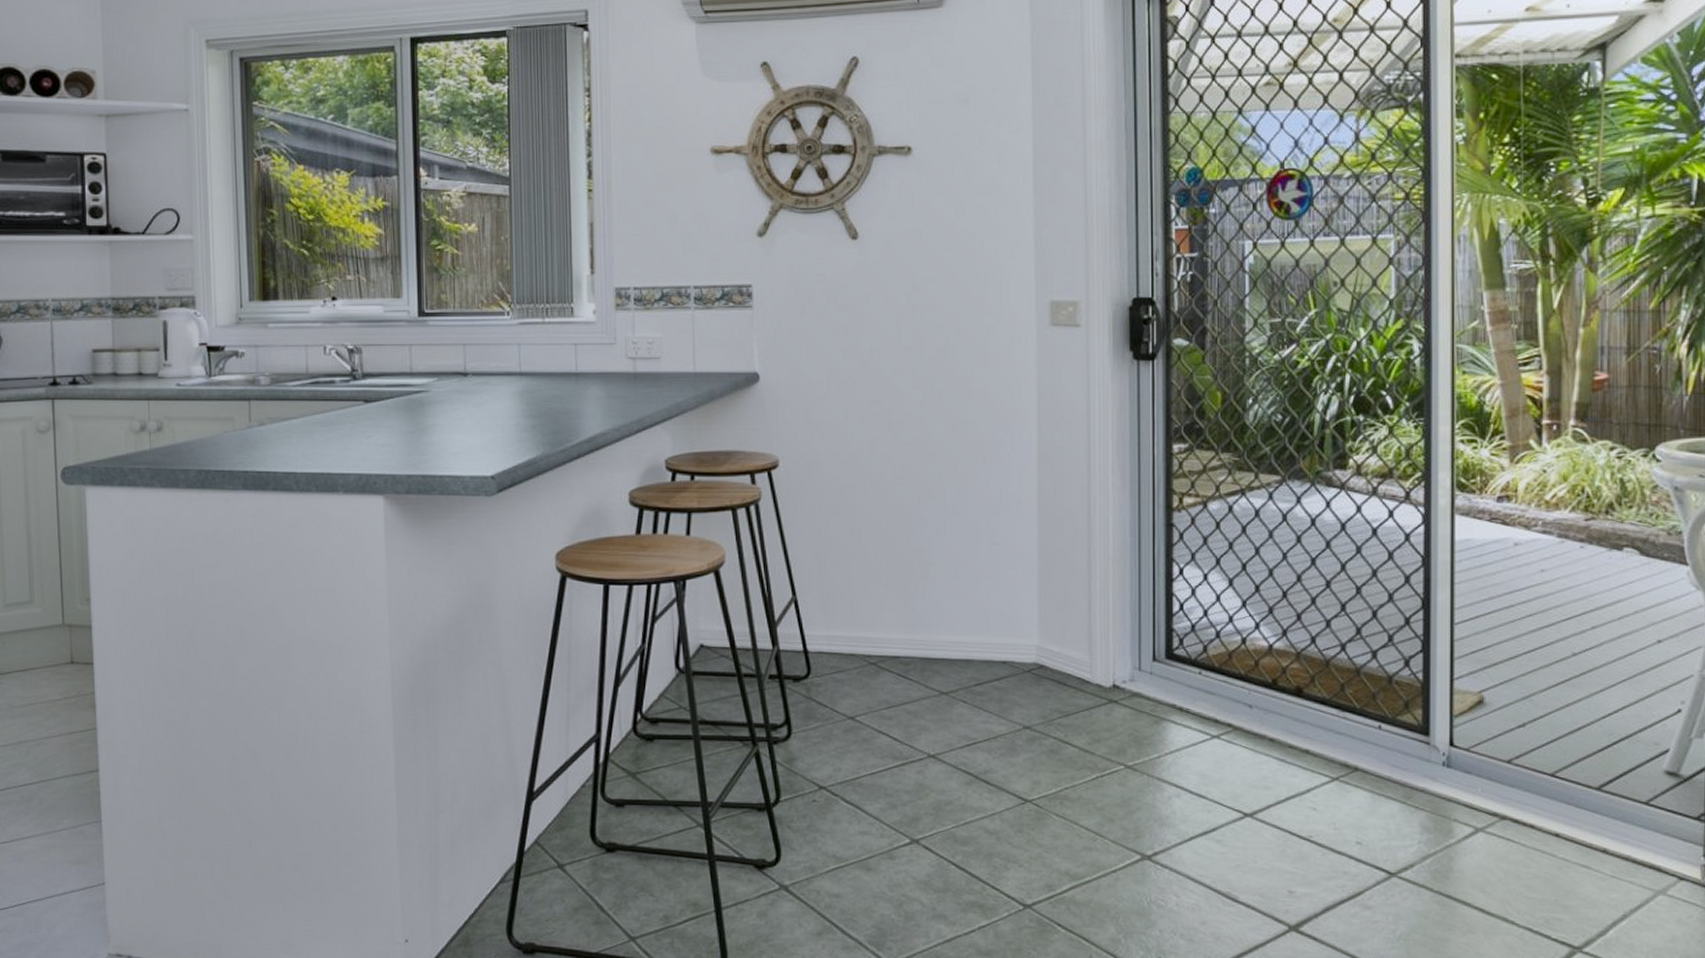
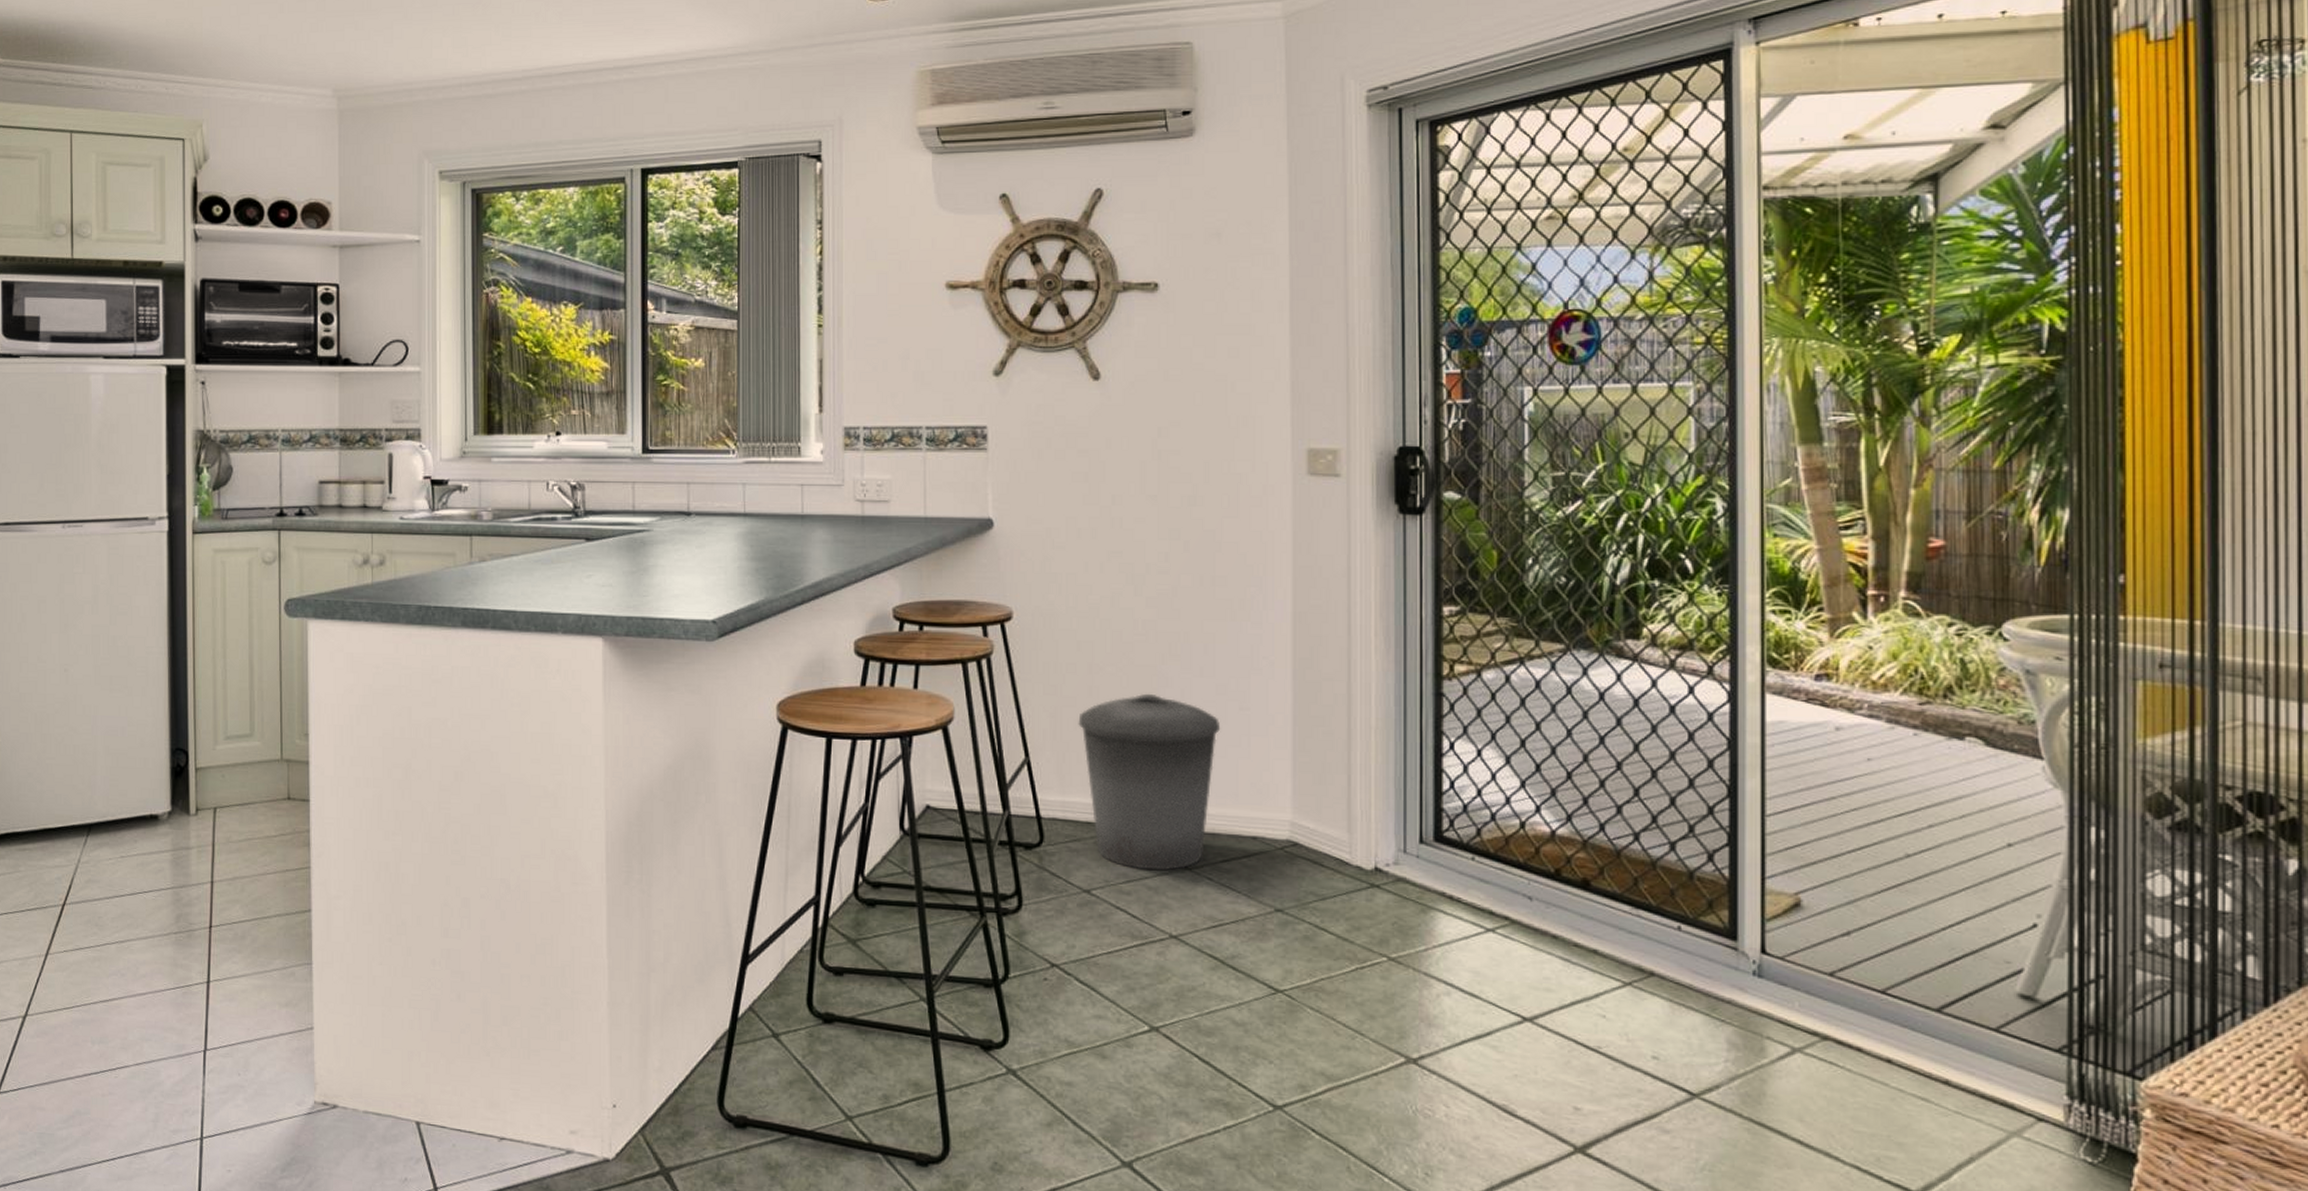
trash can: none [841,532,973,696] -> present [1078,693,1221,871]

